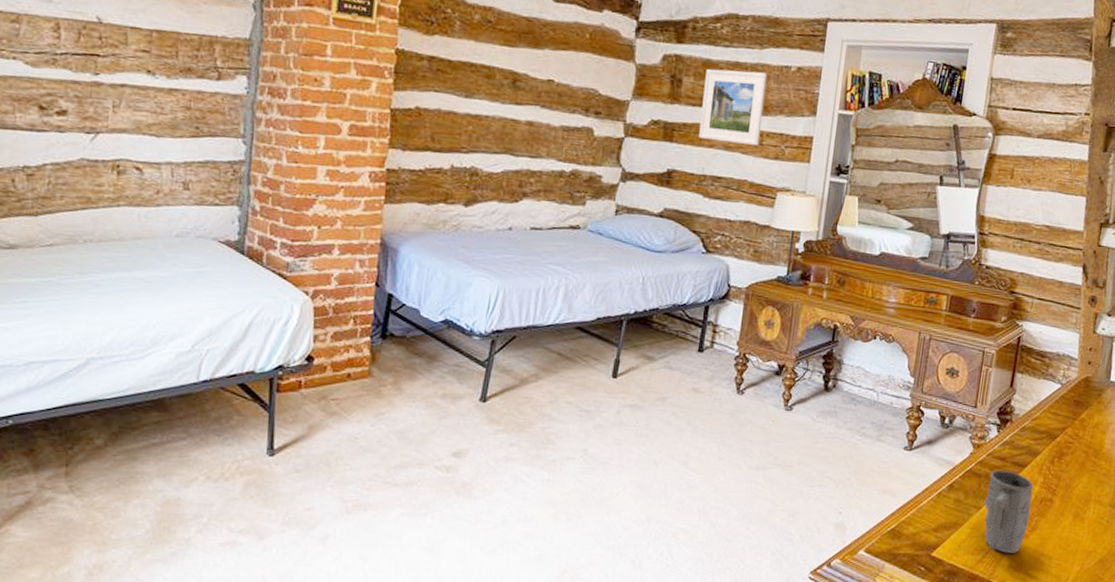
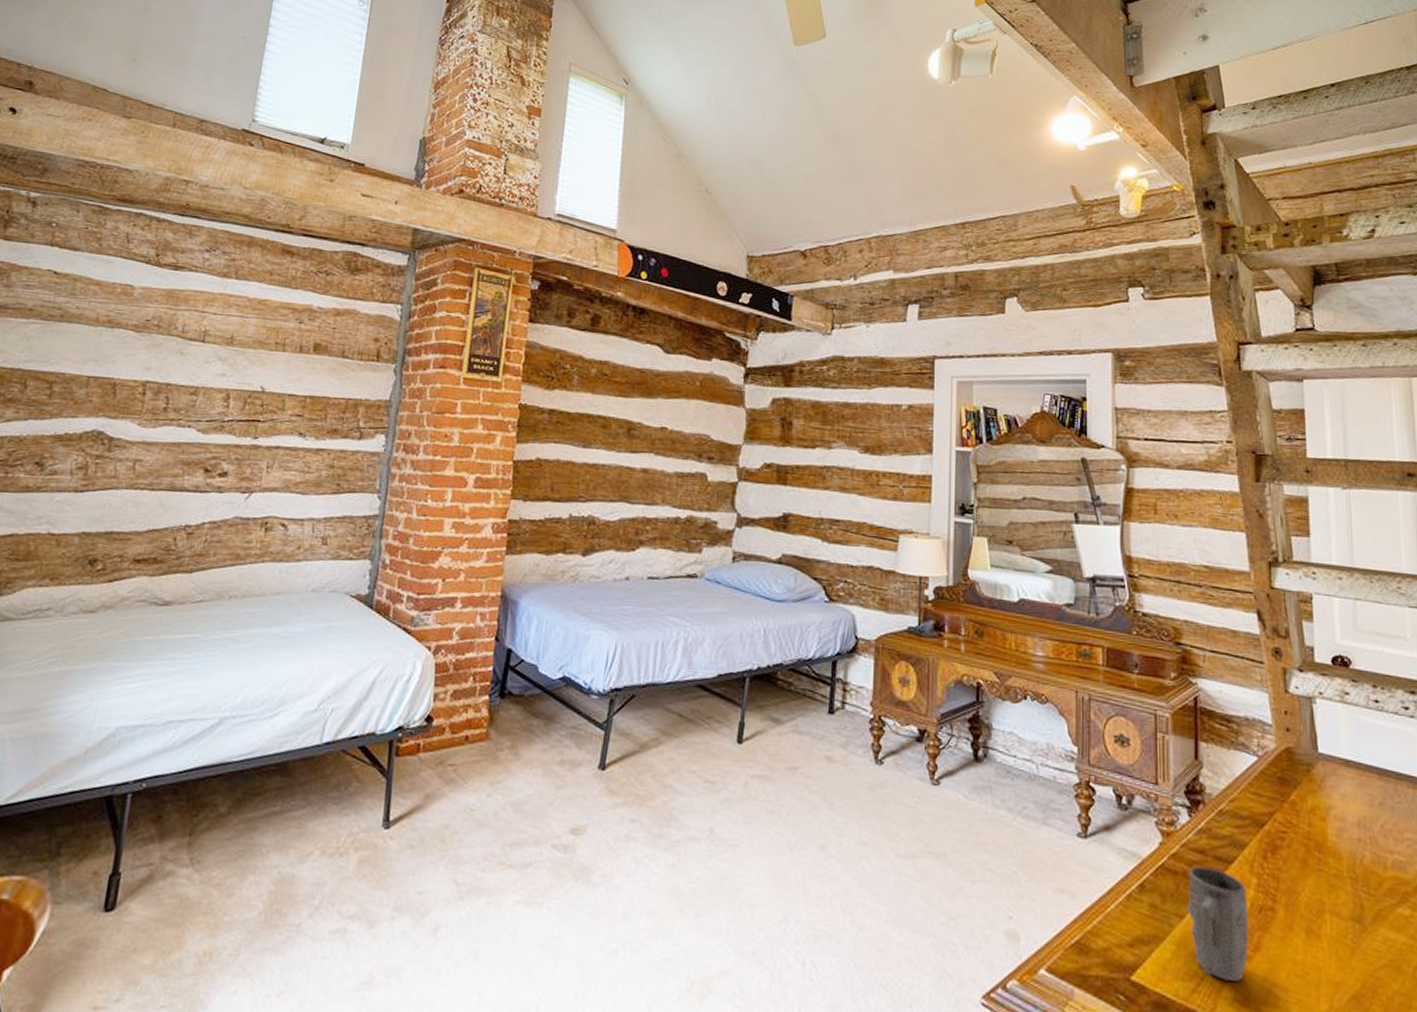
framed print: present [699,68,768,147] -> none [813,410,878,487]

